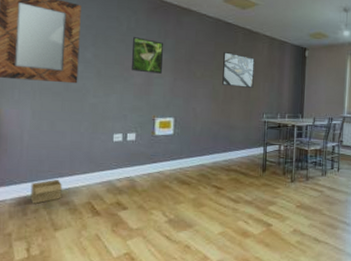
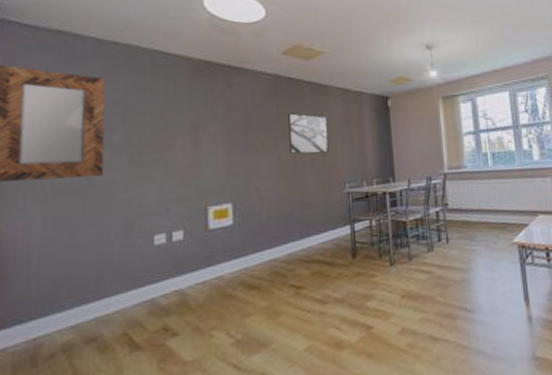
cardboard box: present [30,180,63,204] -> none [42,308,88,348]
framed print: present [131,37,164,74] -> none [172,108,214,151]

